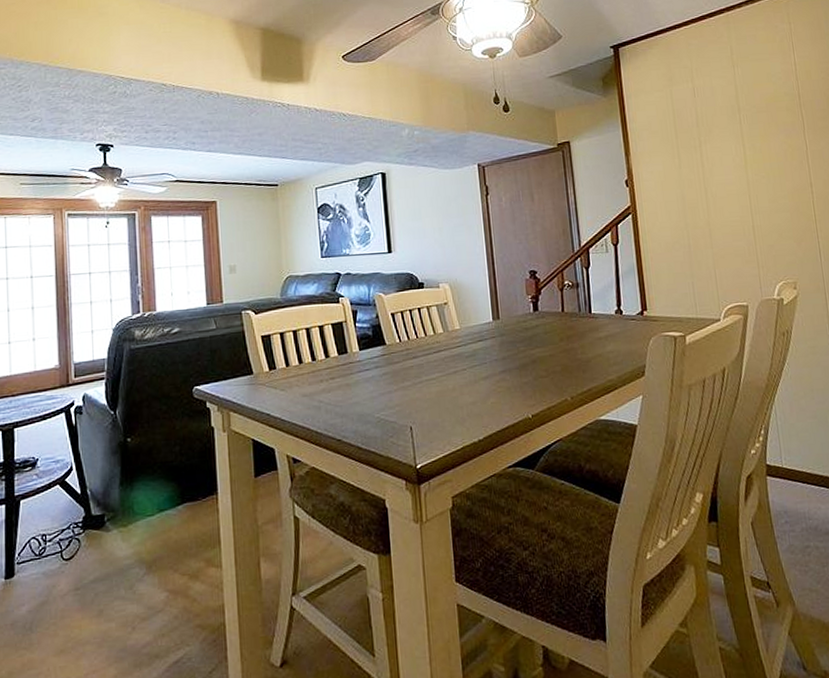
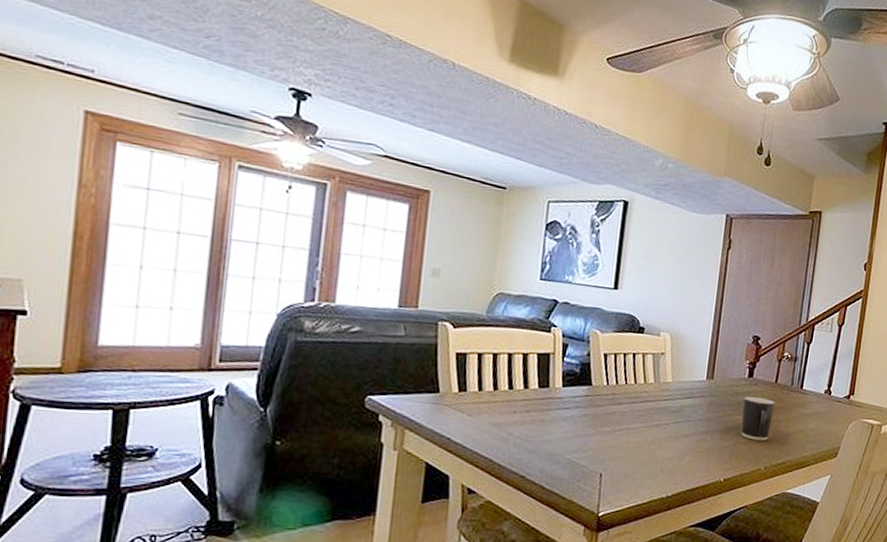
mug: none [533,328,569,372] -> present [741,396,776,441]

